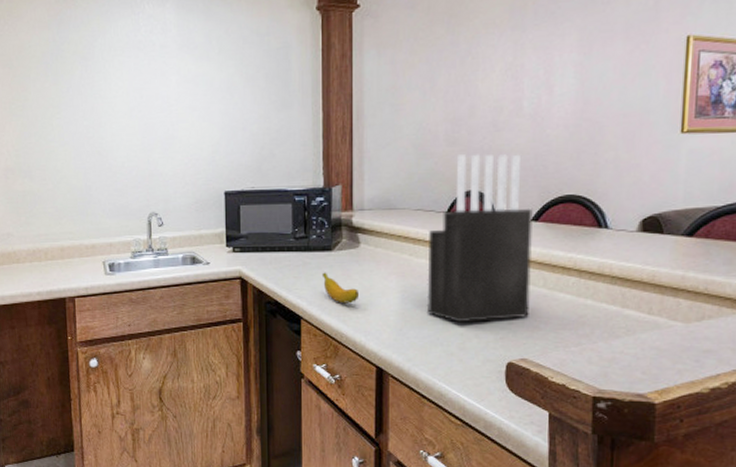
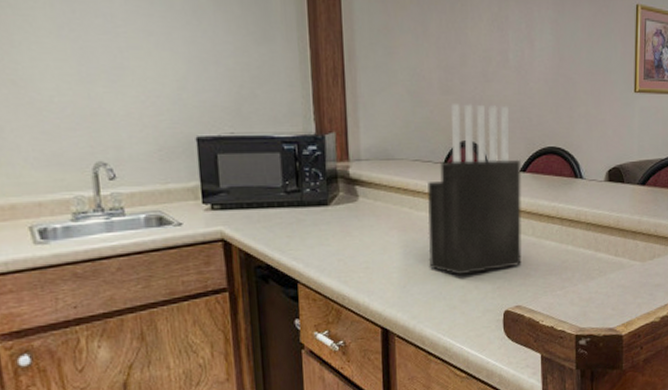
banana: present [321,272,360,303] -> none [318,229,361,263]

